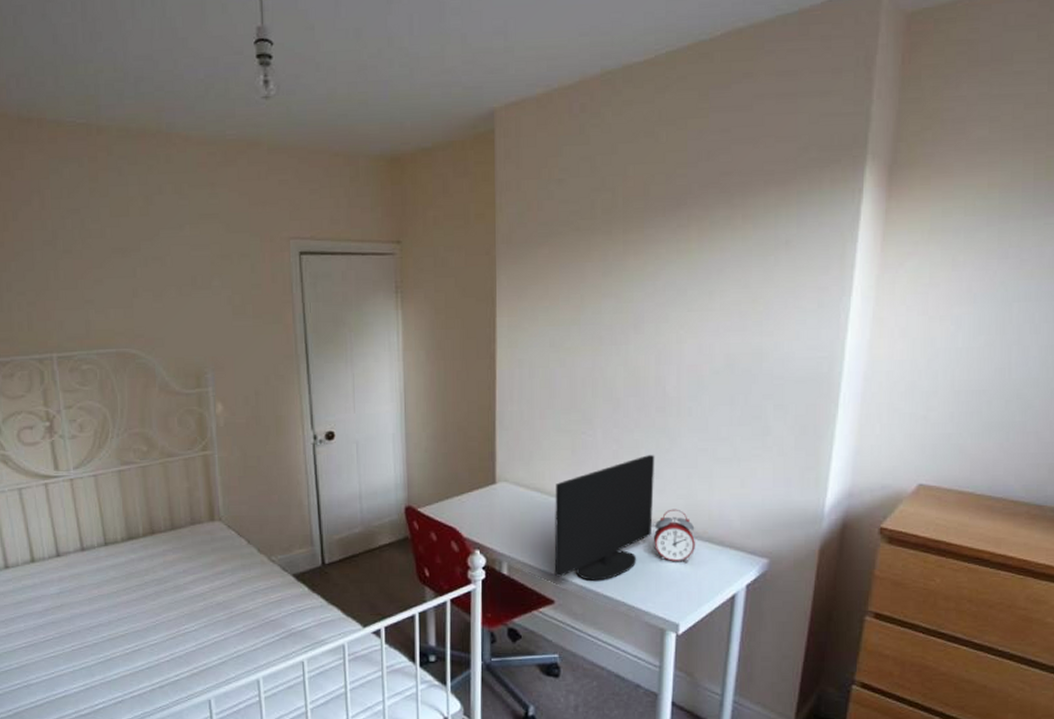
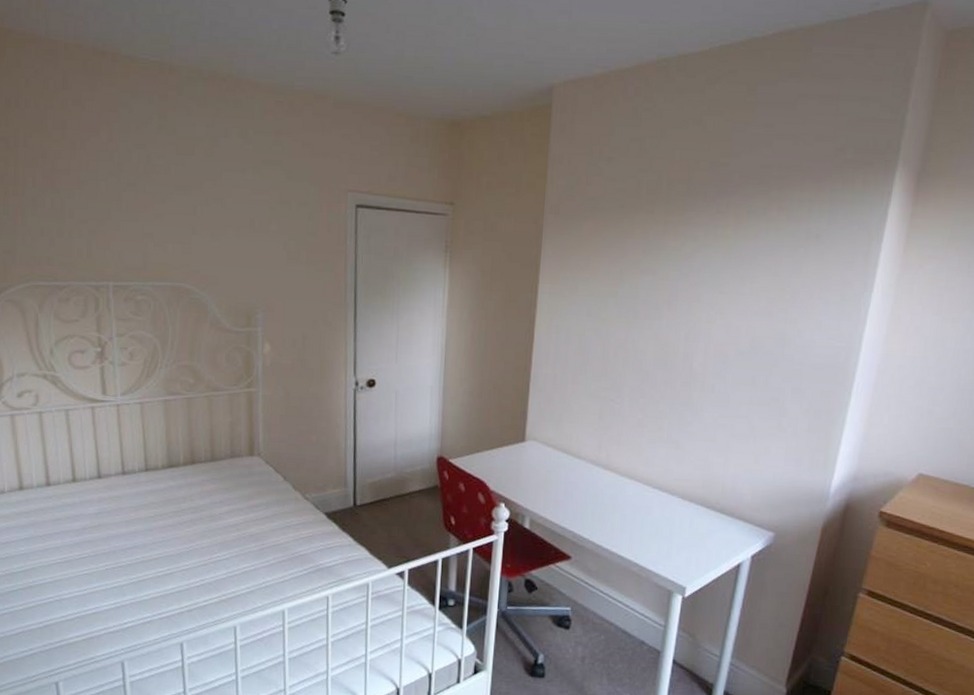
monitor: present [554,455,655,581] -> none [573,426,677,541]
alarm clock: present [654,509,695,562] -> none [669,478,709,530]

